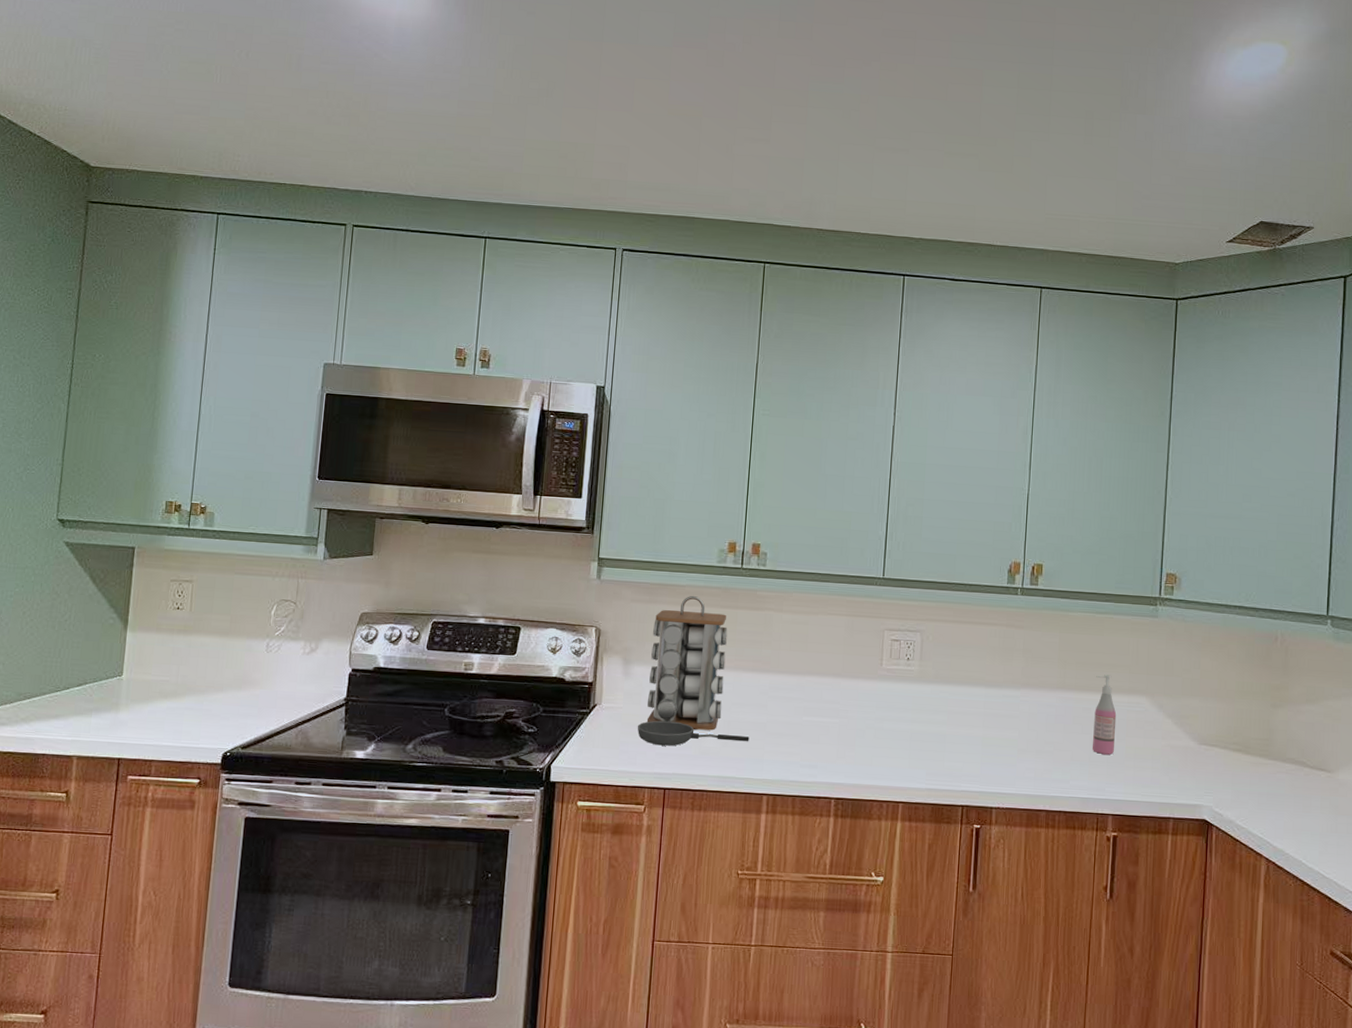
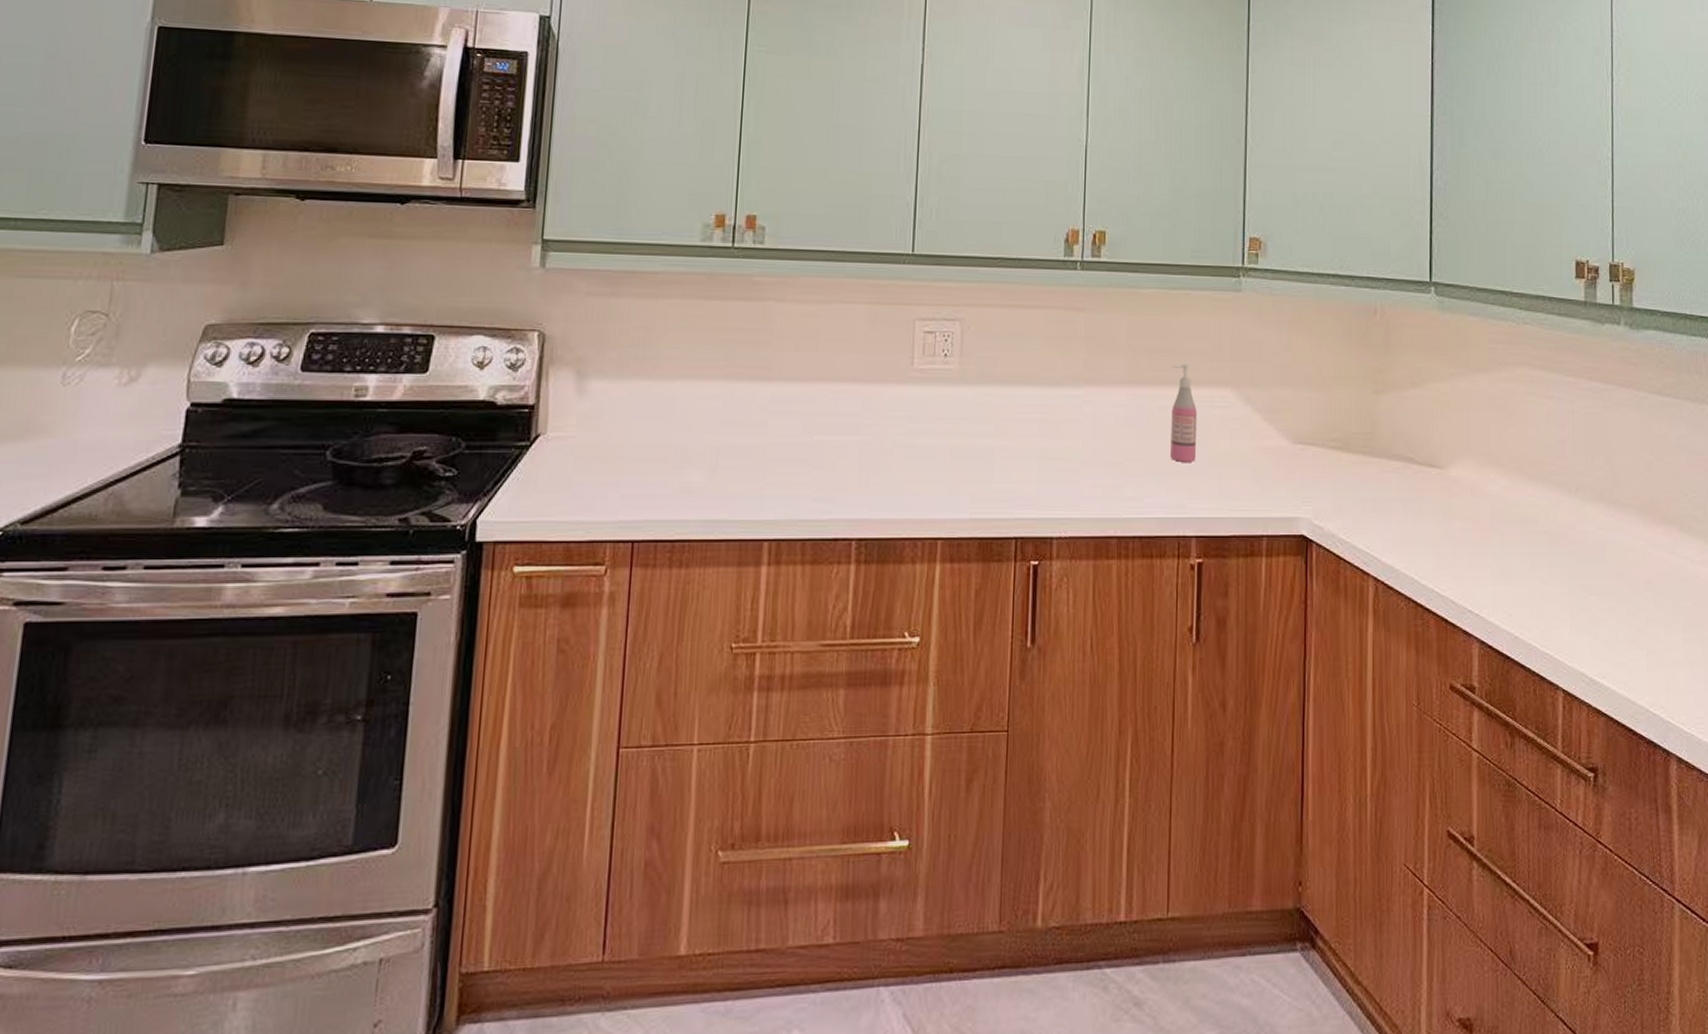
frying pan: present [637,720,750,746] -> none [595,451,745,484]
spice rack: present [647,595,728,731] -> none [609,284,715,462]

